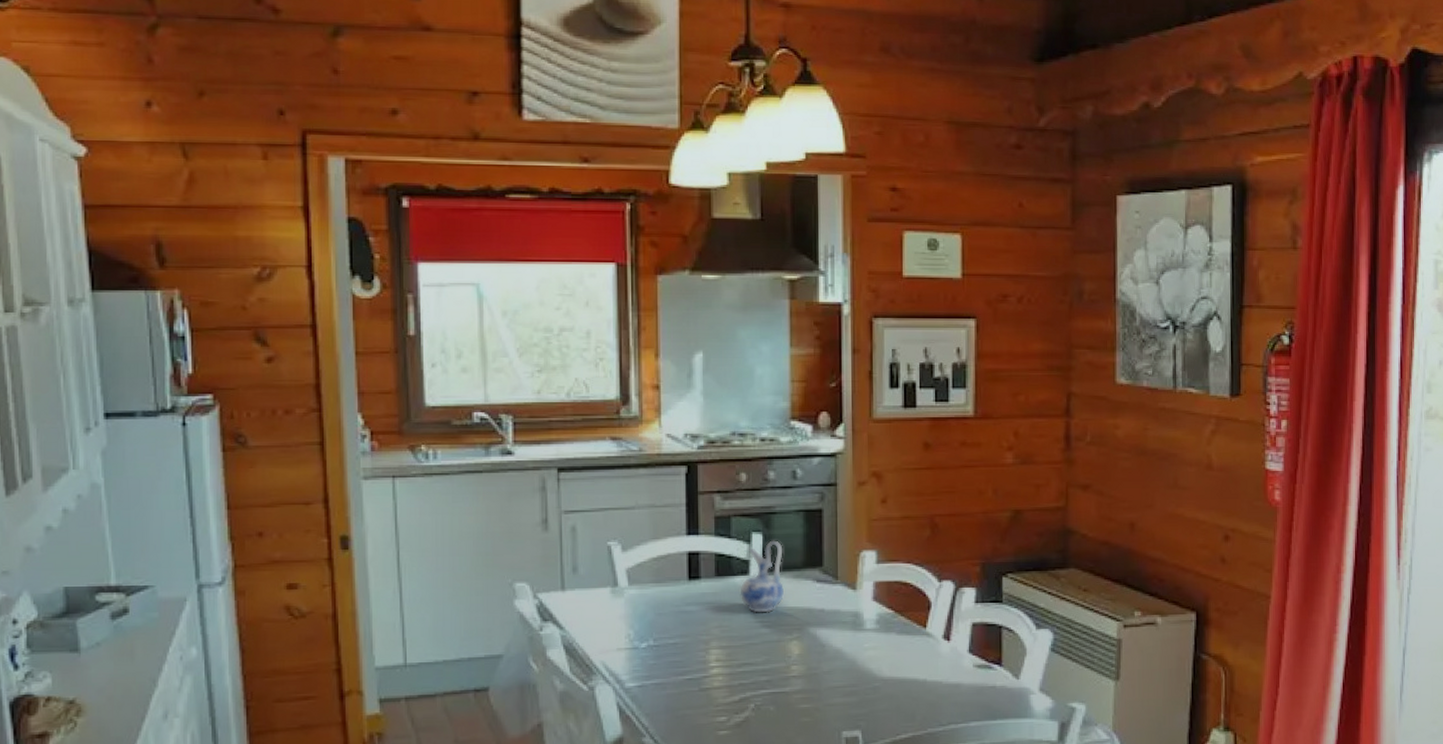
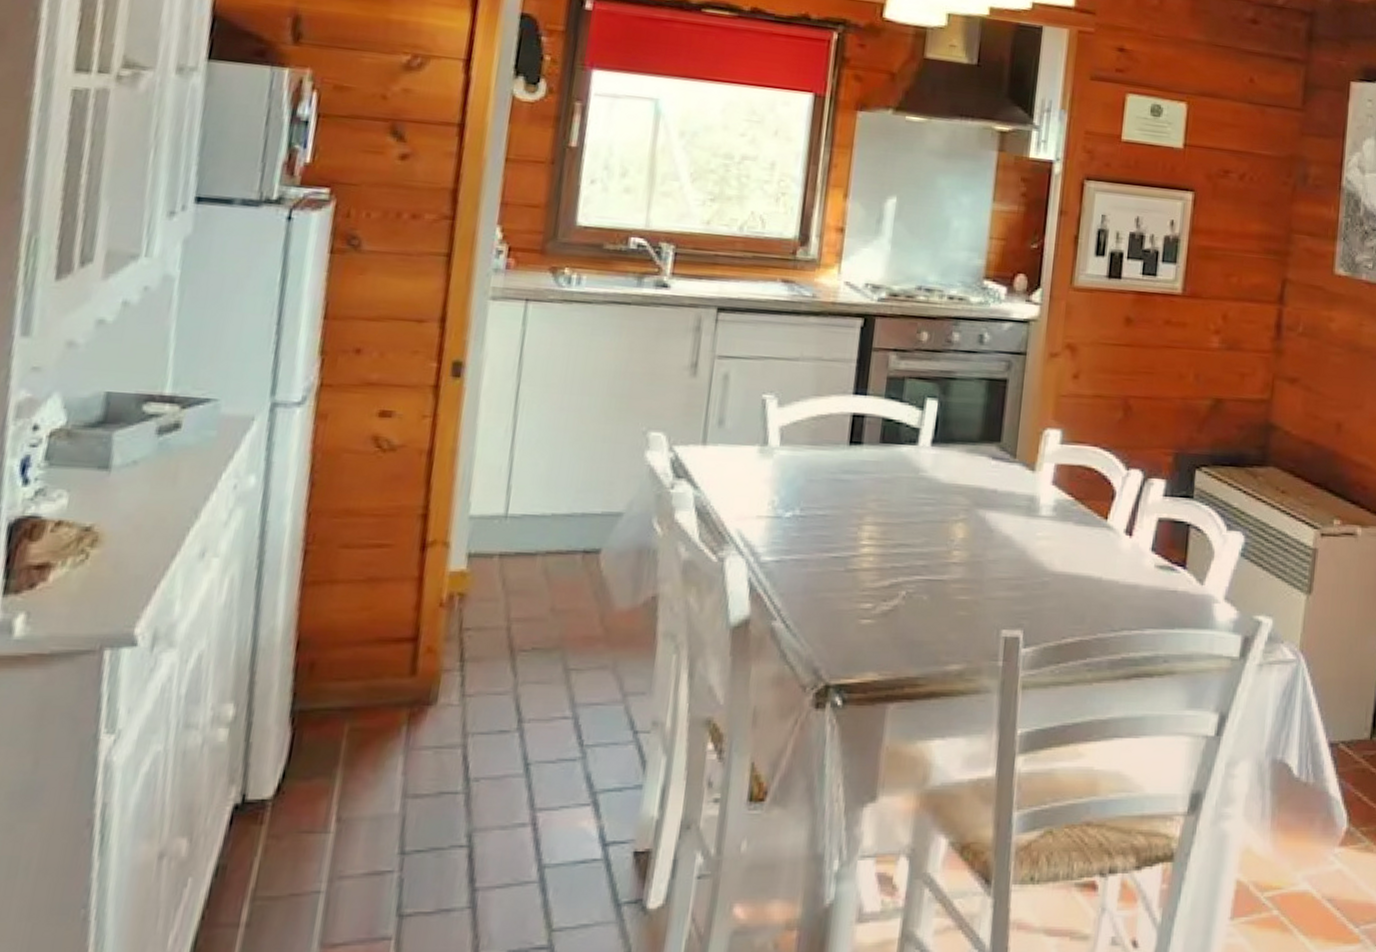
ceramic pitcher: present [740,540,785,613] -> none [904,408,960,489]

